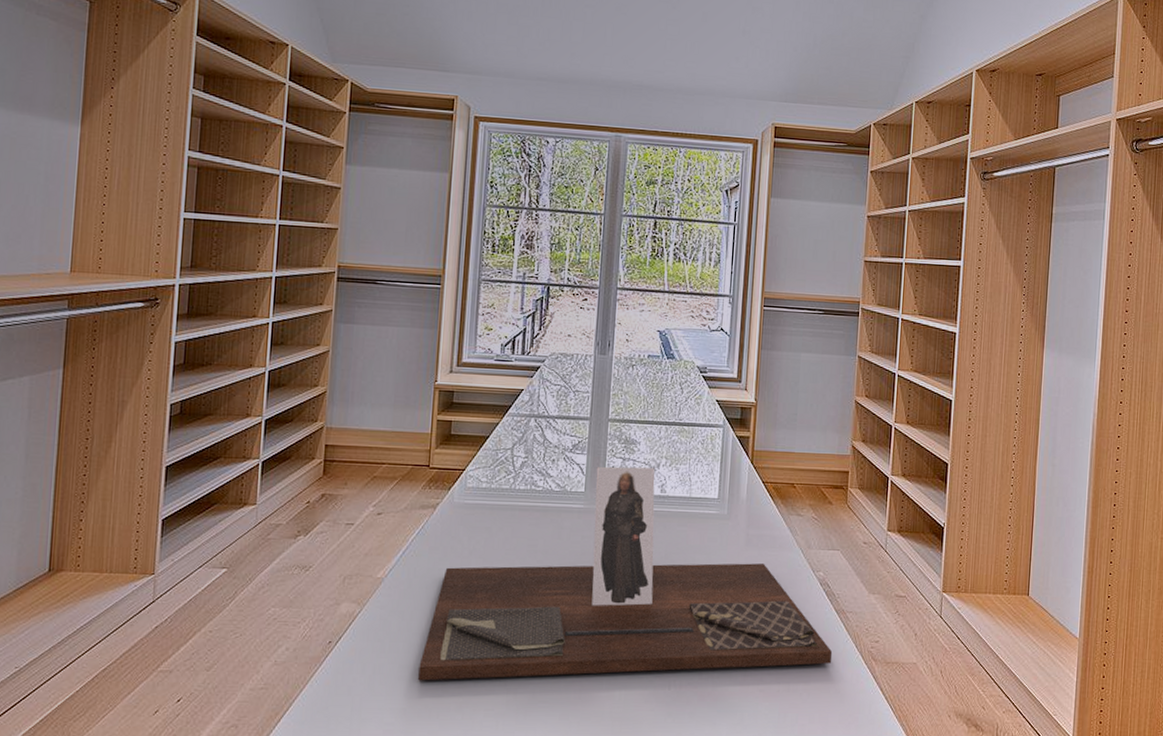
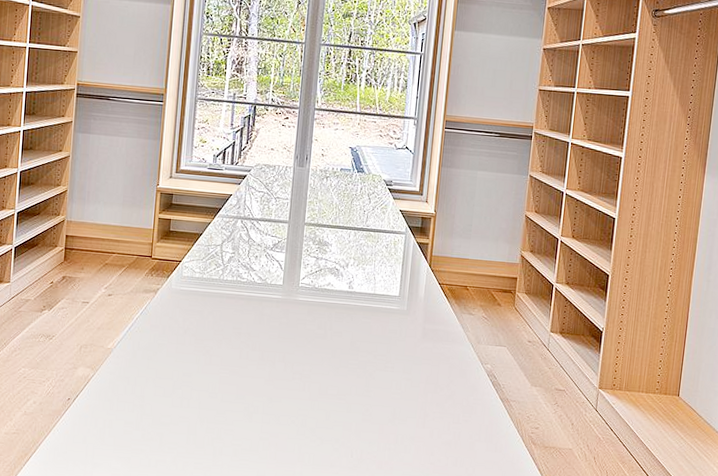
decorative tray: present [418,466,833,681] -> none [140,264,497,445]

